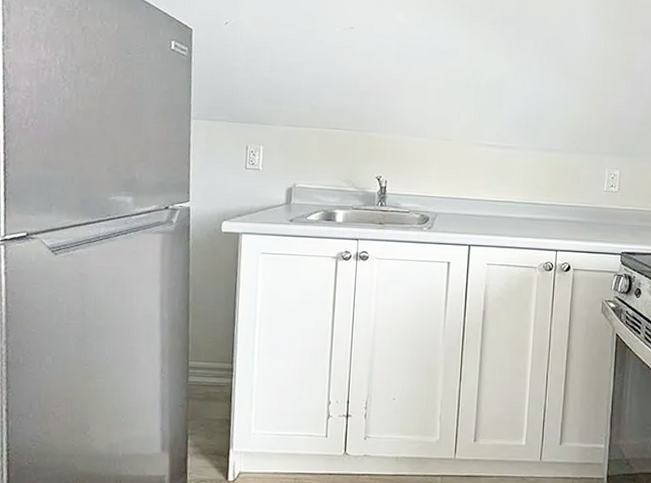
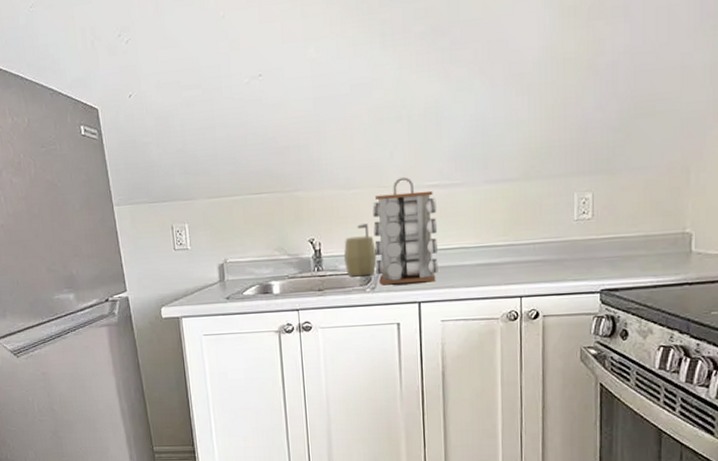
soap dispenser: none [406,169,436,216] -> present [343,224,377,277]
spice rack: none [434,133,493,229] -> present [372,176,438,286]

